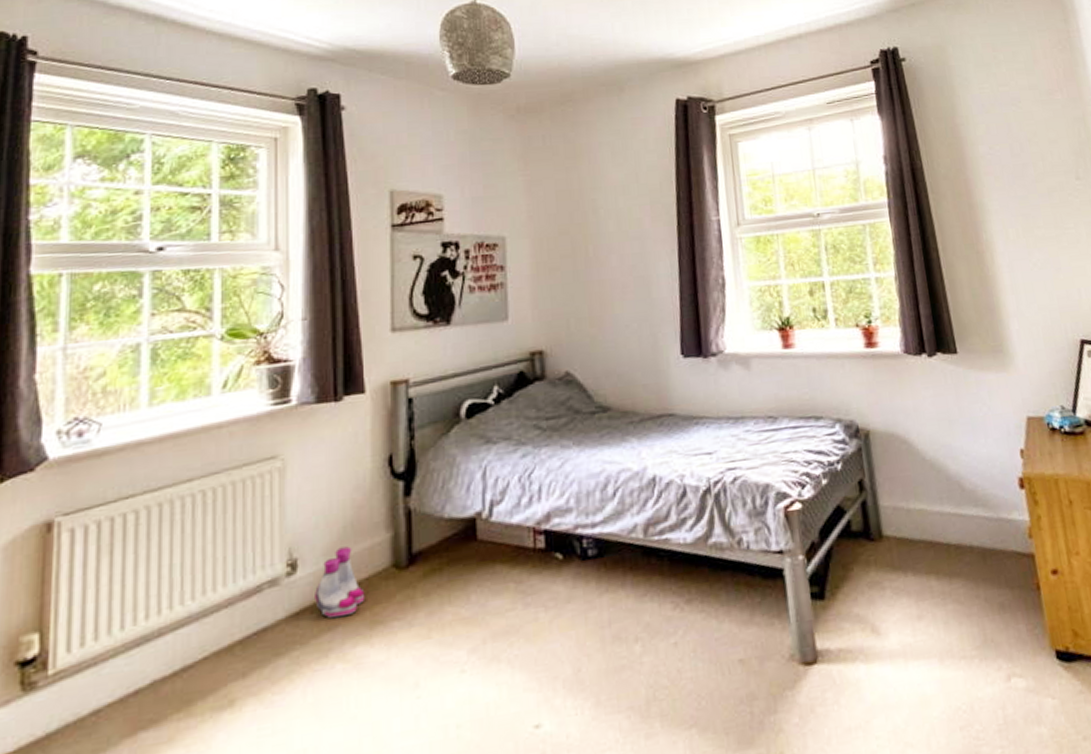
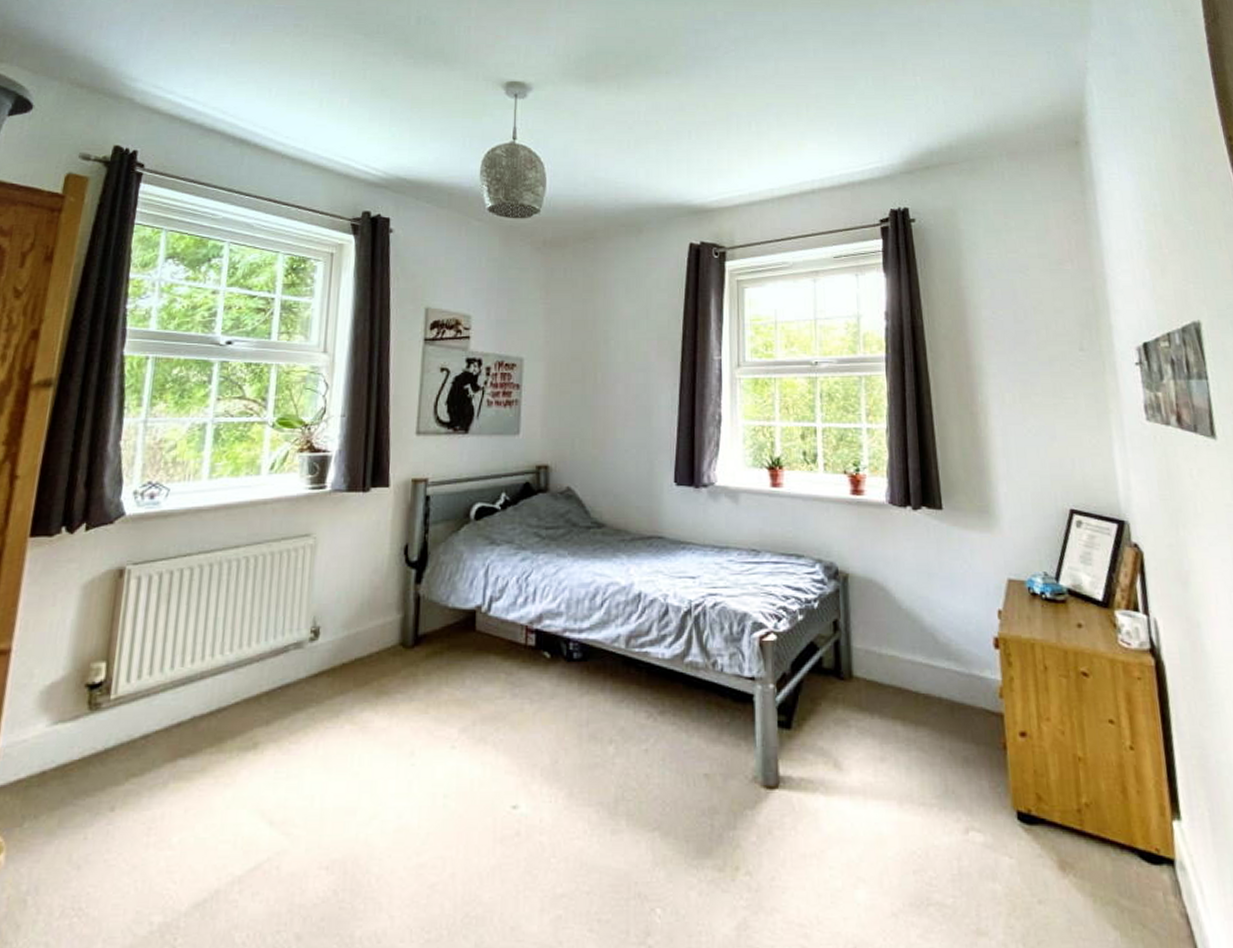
boots: present [313,546,365,618] -> none [330,621,375,684]

